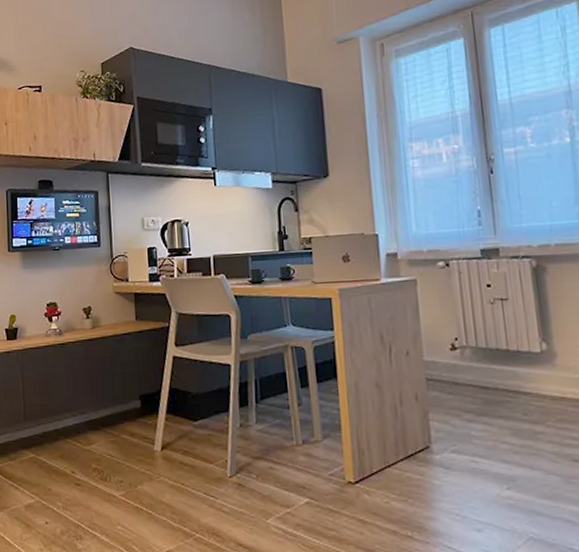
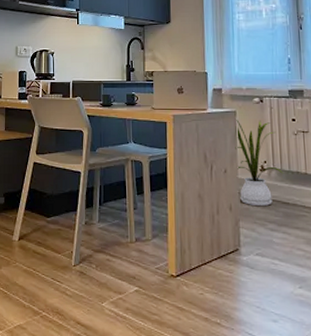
house plant: none [415,288,480,394] -> present [235,119,284,207]

